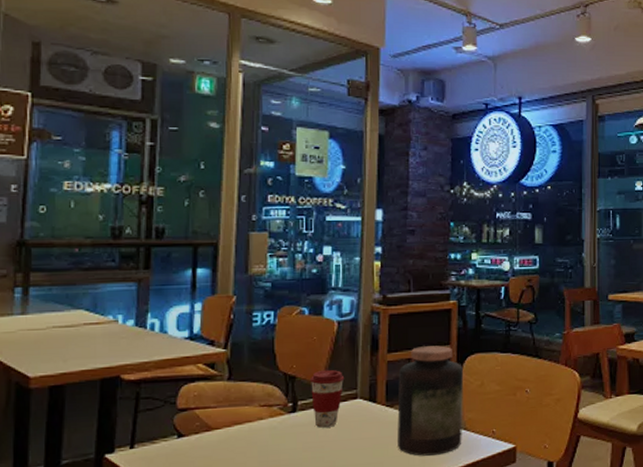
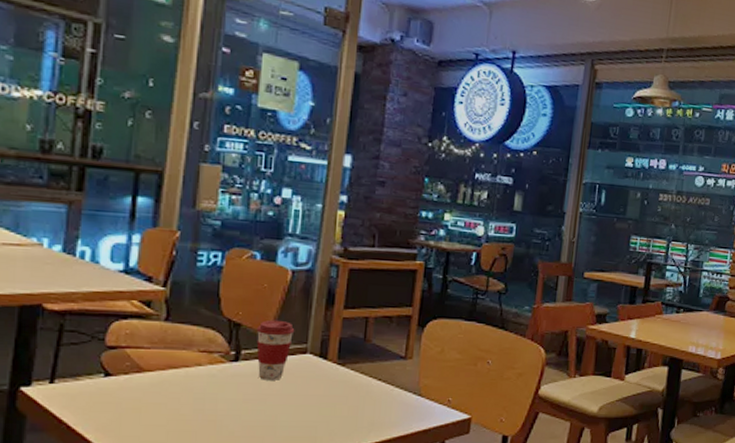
jar: present [397,345,463,456] -> none [346,305,423,419]

